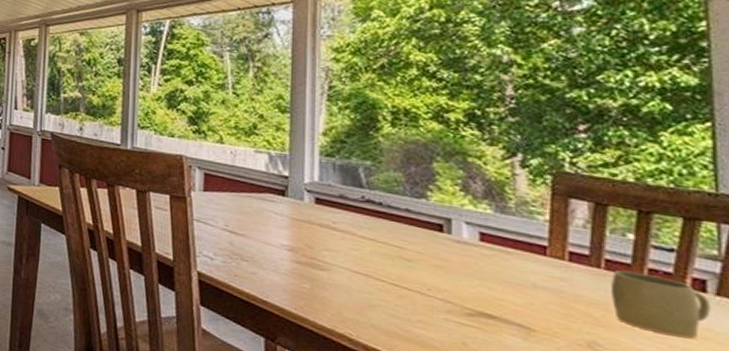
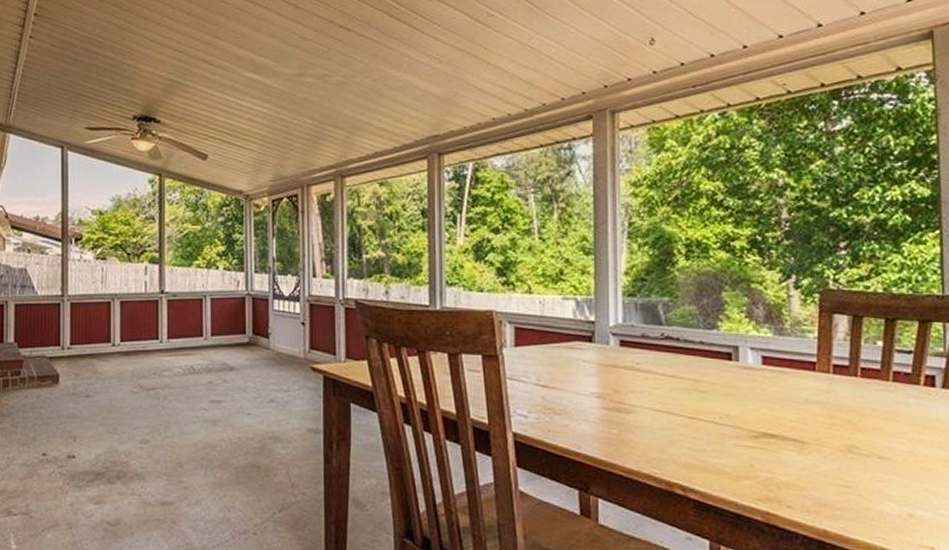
mug: present [610,270,711,339] -> none [864,376,938,431]

